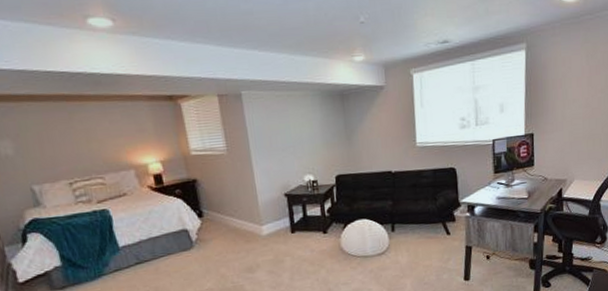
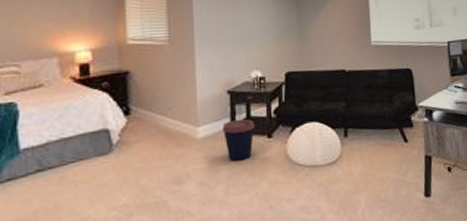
coffee cup: none [282,218,311,254] -> present [222,118,255,161]

